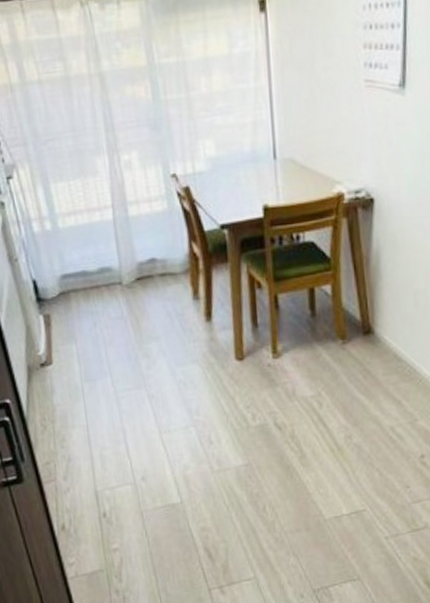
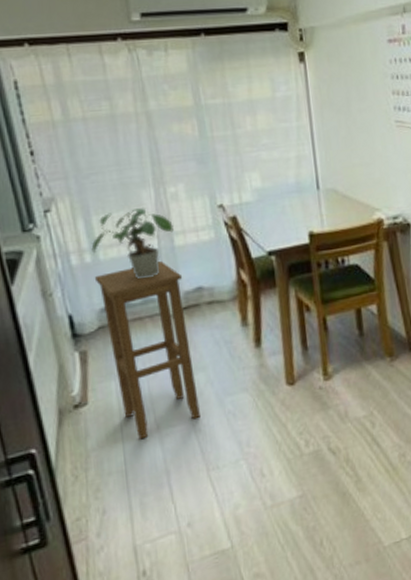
potted plant: none [51,175,128,248] -> present [91,206,174,279]
stool: none [54,231,153,400] -> present [94,261,200,440]

